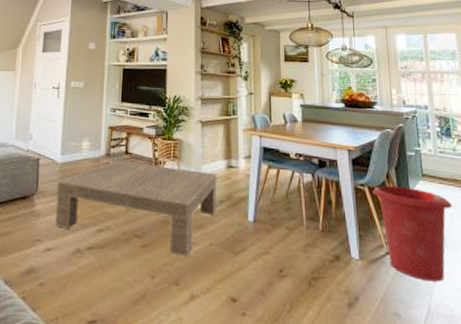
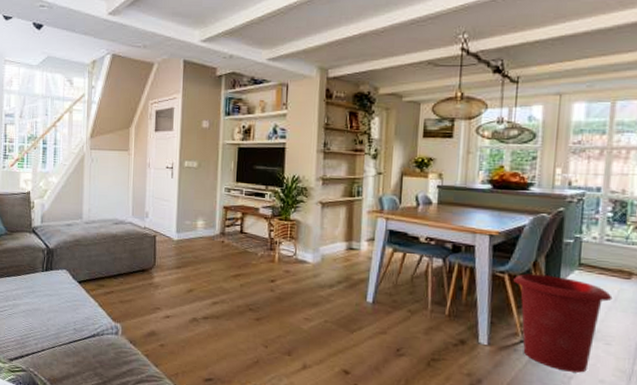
coffee table: present [55,160,216,257] -> none [173,239,335,331]

